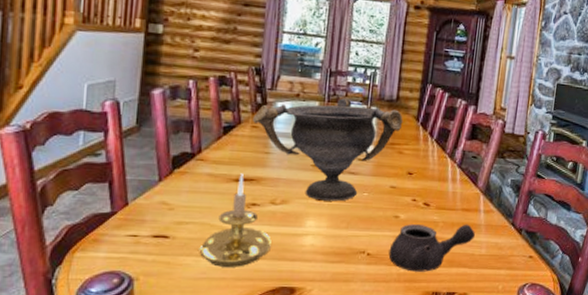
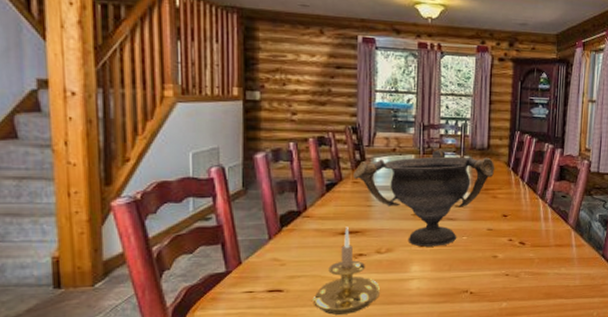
teapot: present [388,224,475,272] -> none [490,258,569,306]

